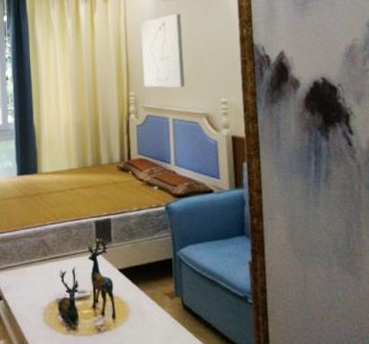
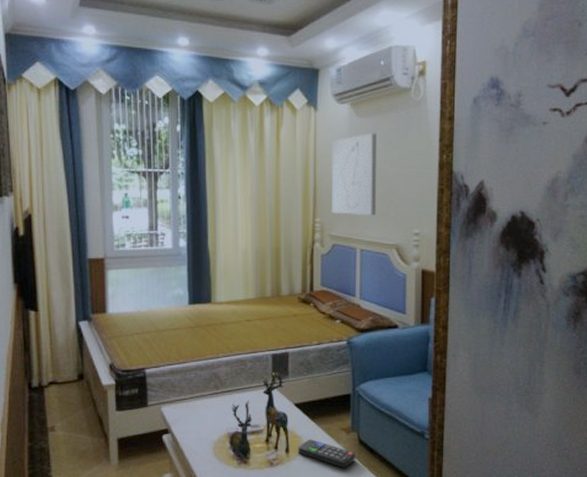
remote control: none [124,304,181,334] -> present [298,439,356,468]

